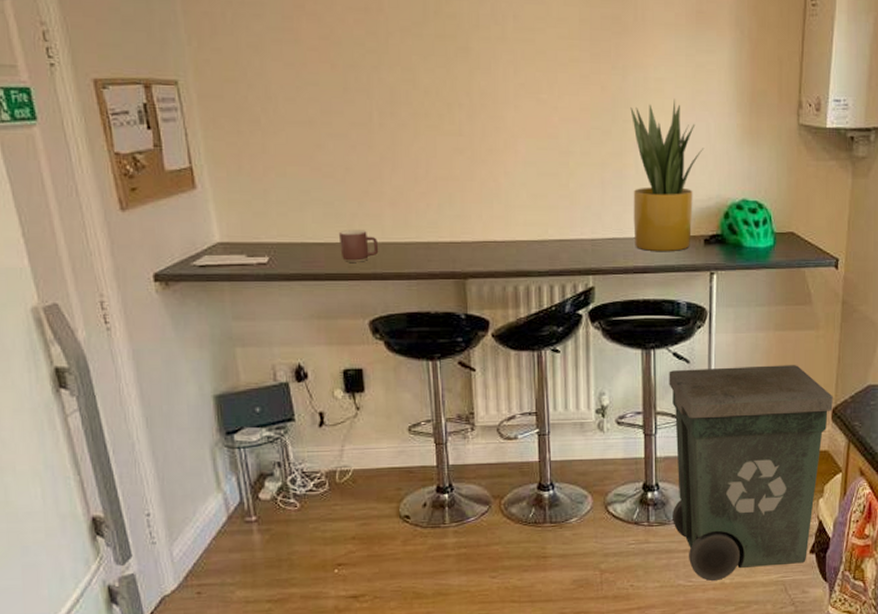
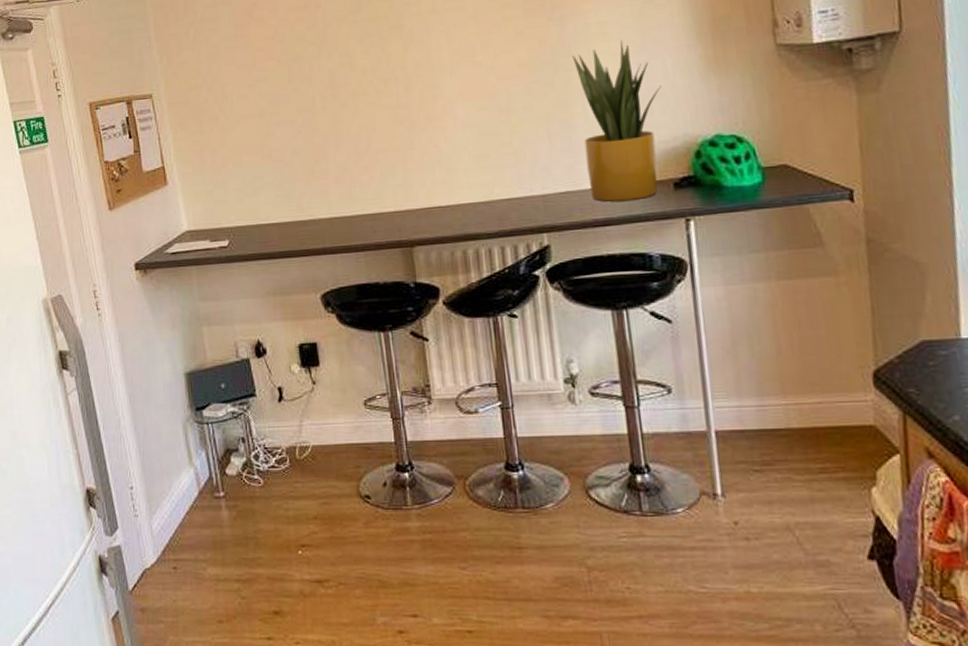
mug: present [338,230,379,262] -> none [289,207,327,240]
recycling bin: present [669,365,833,581] -> none [647,319,874,588]

